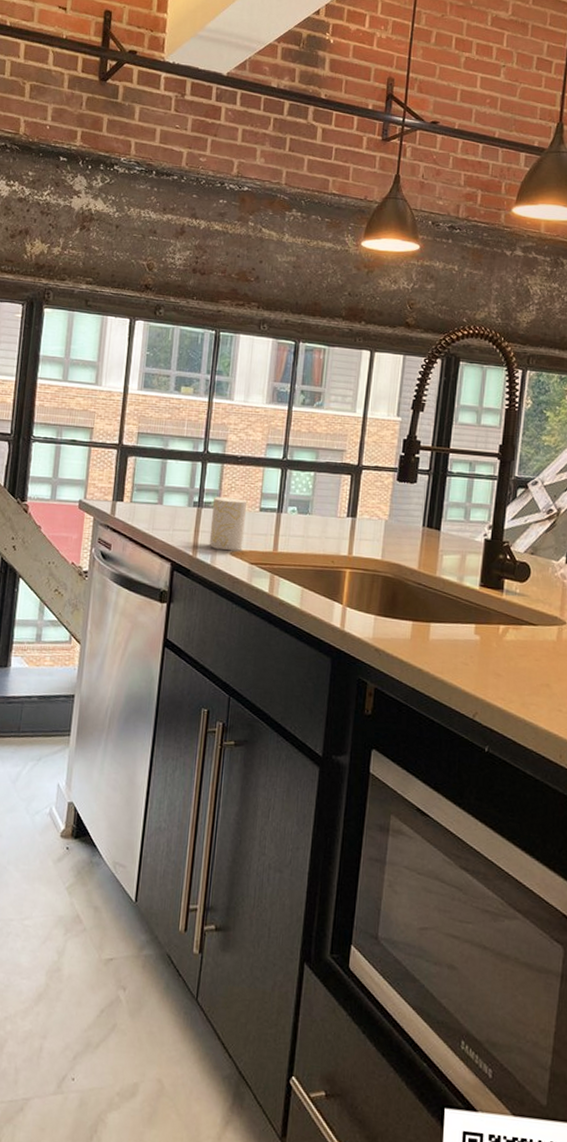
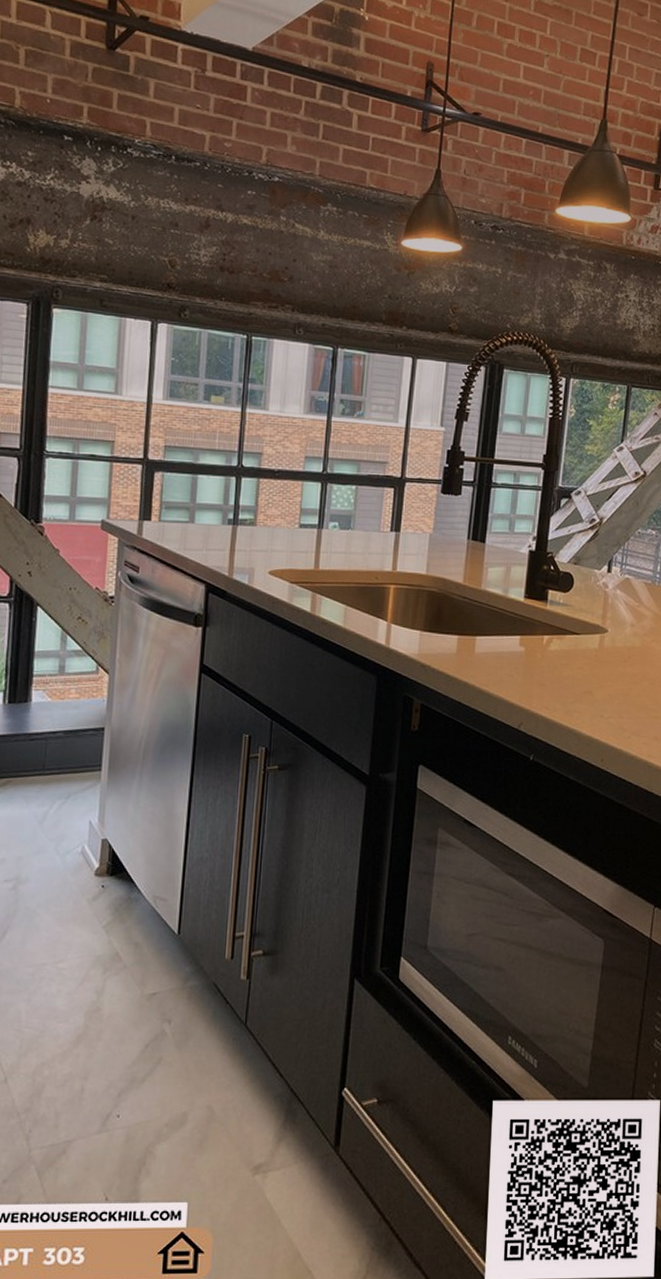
cup: present [209,497,248,551] -> none [246,513,286,570]

